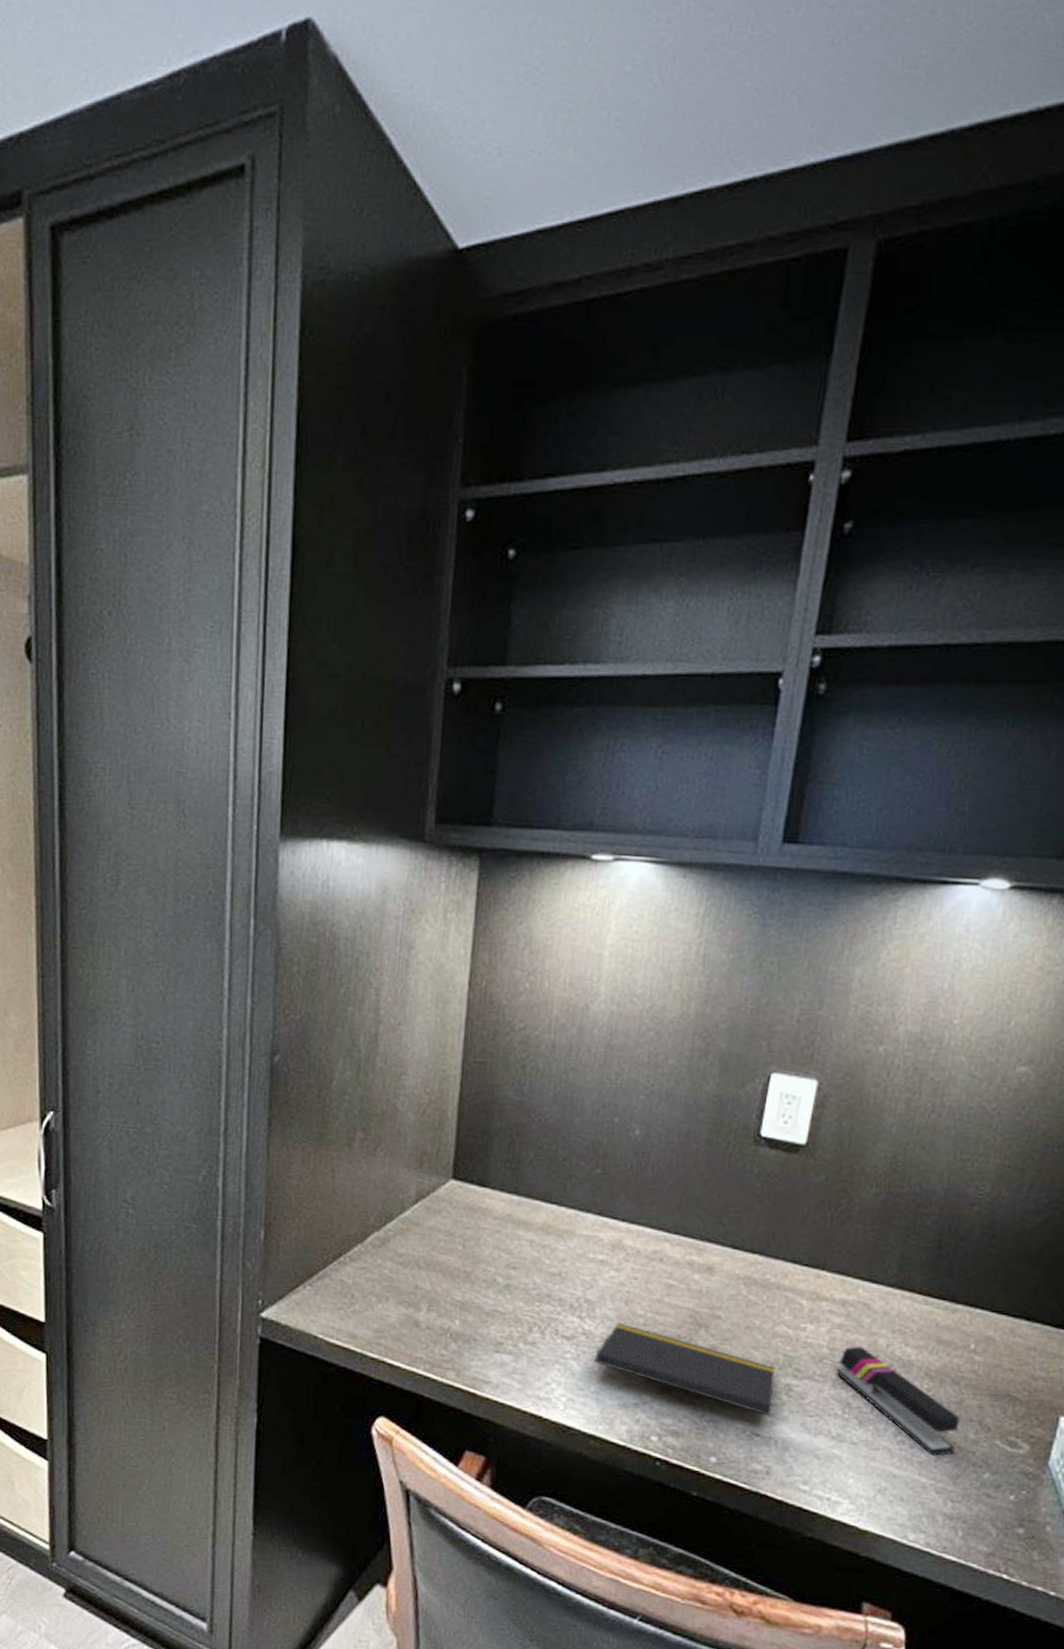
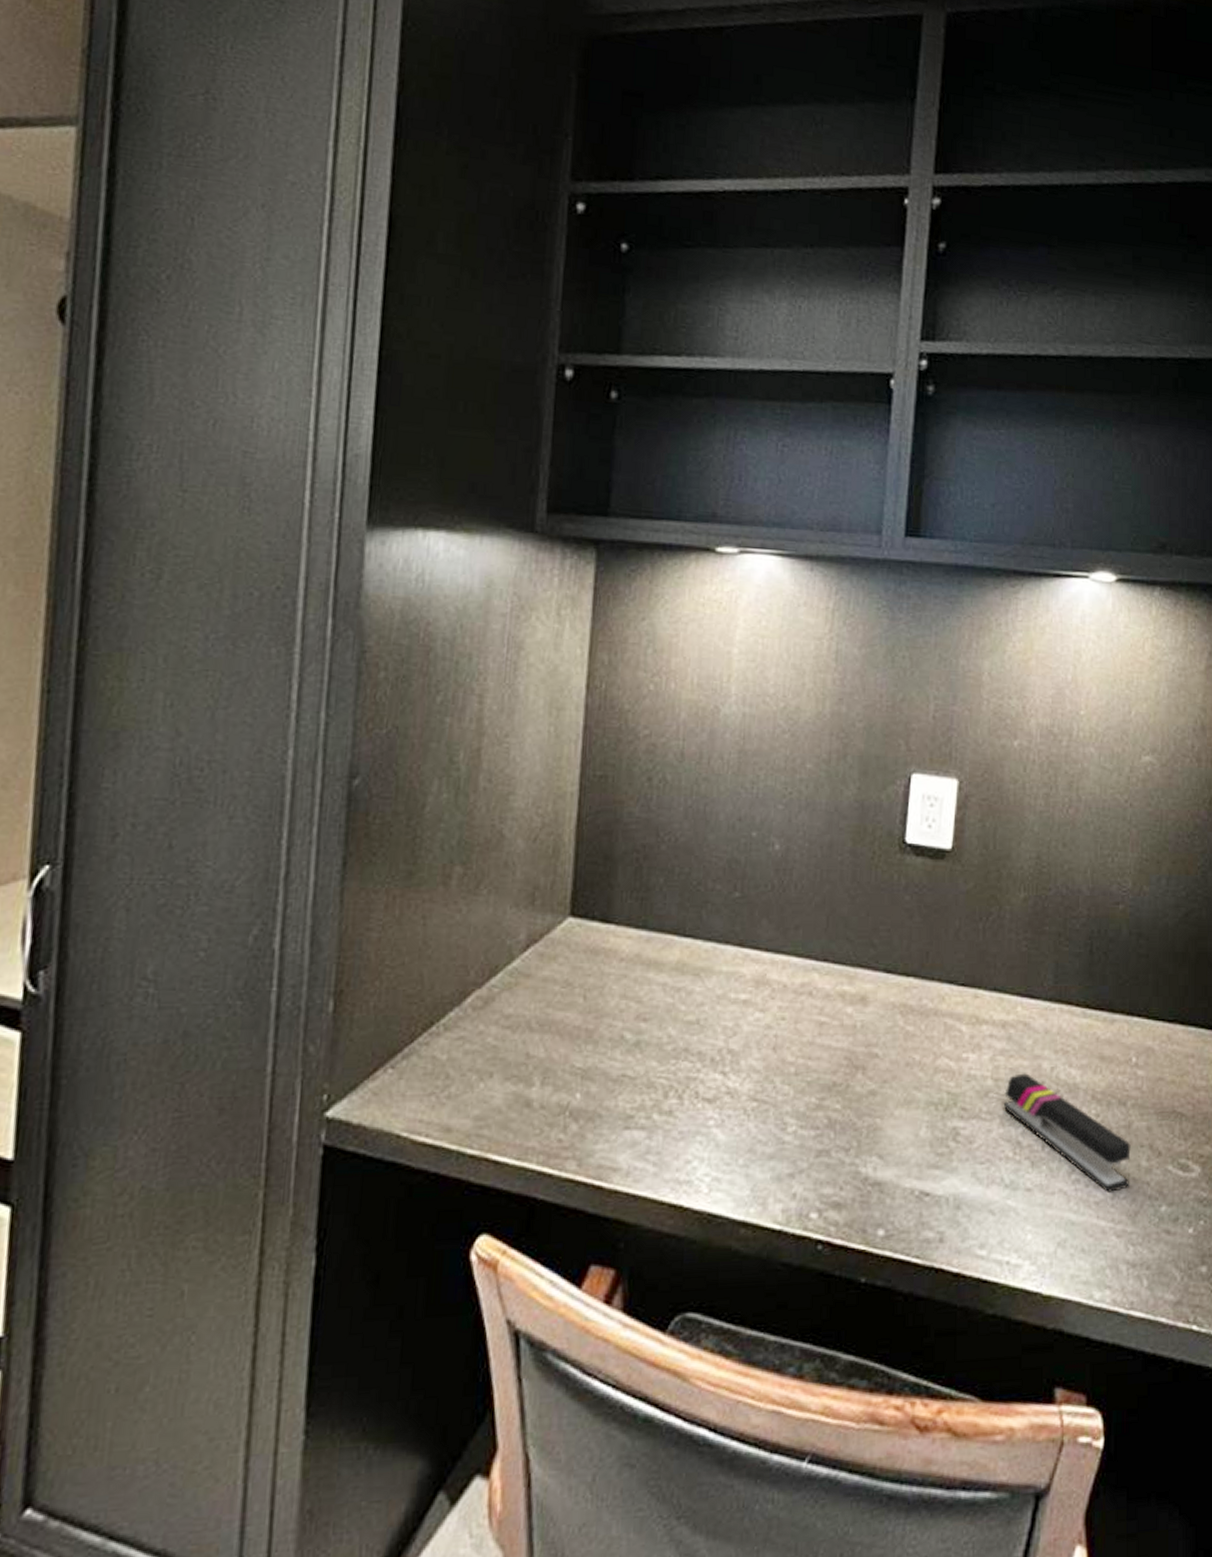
notepad: present [594,1322,775,1437] -> none [741,1074,942,1195]

